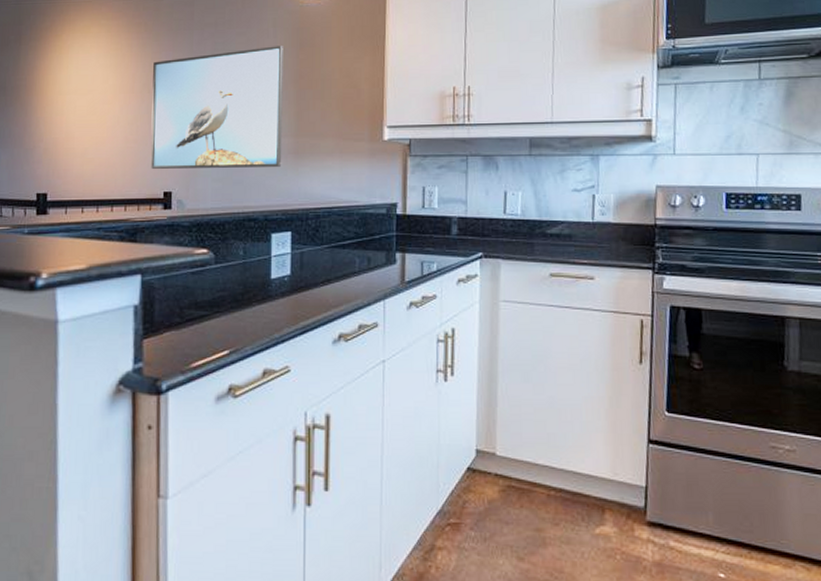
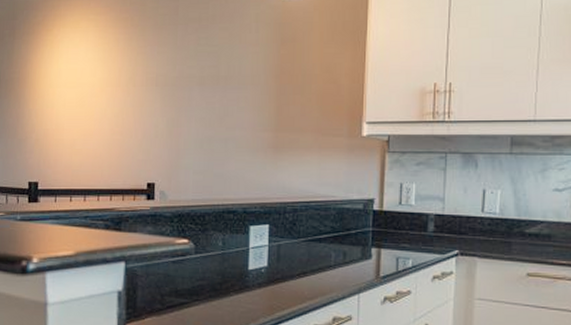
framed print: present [151,46,283,169] -> none [136,41,265,161]

